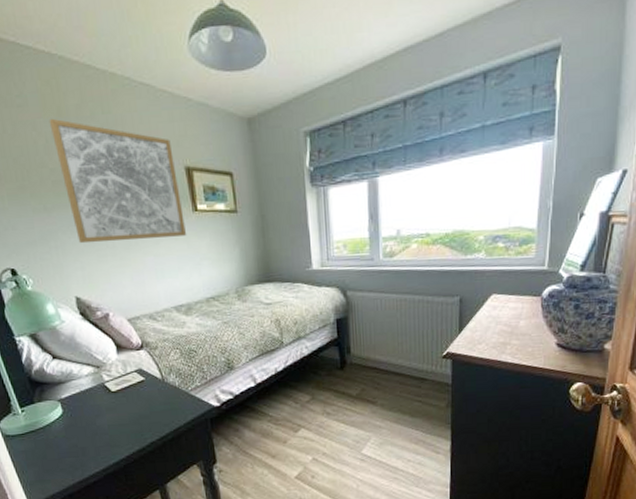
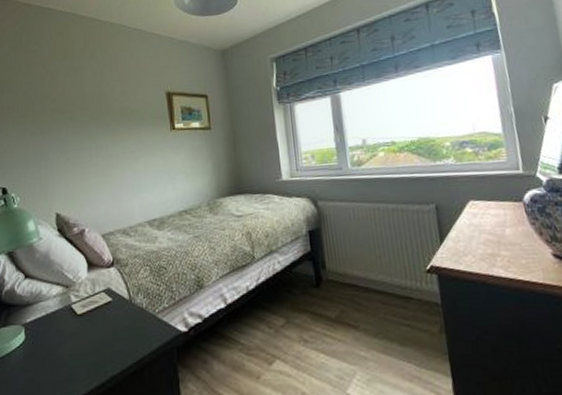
wall art: present [49,118,187,244] -> none [56,59,164,163]

